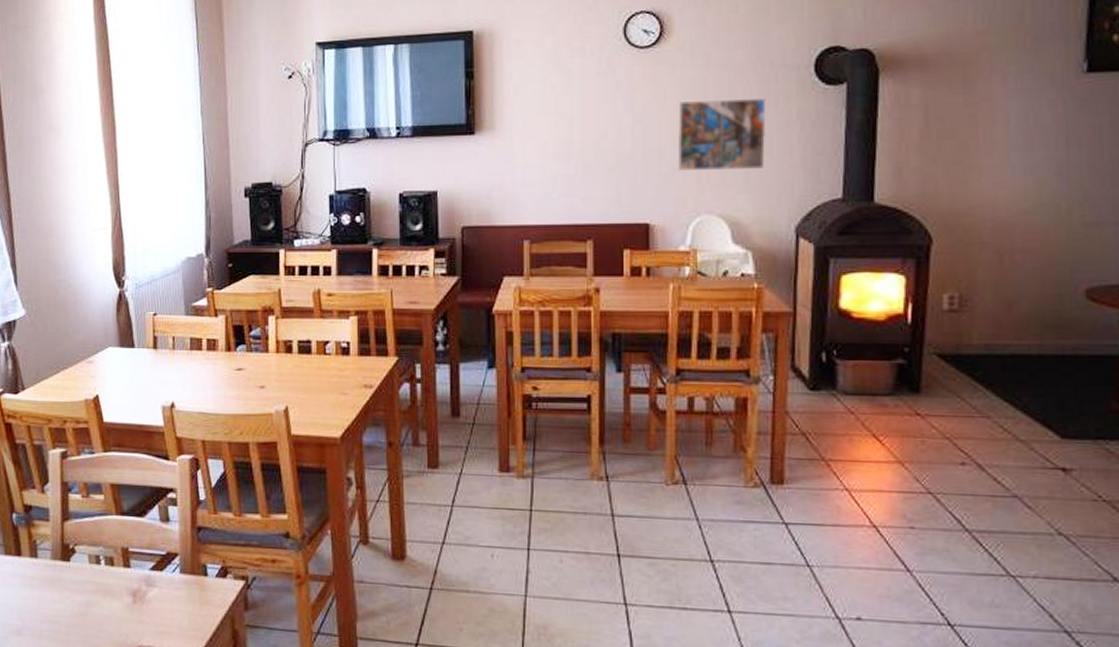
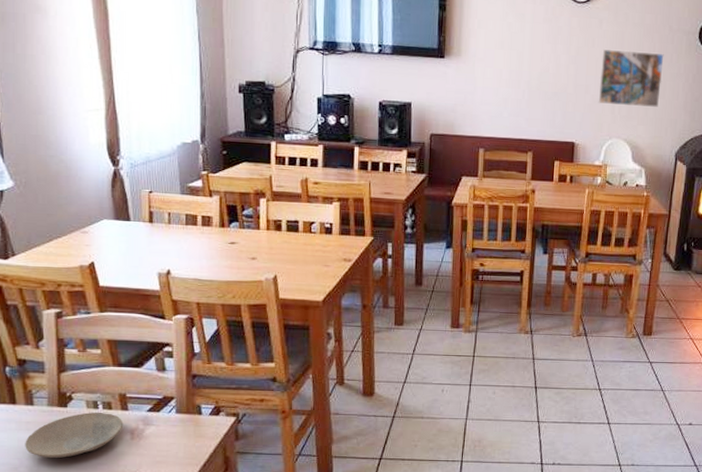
plate: none [28,568,126,621] -> present [25,412,124,458]

